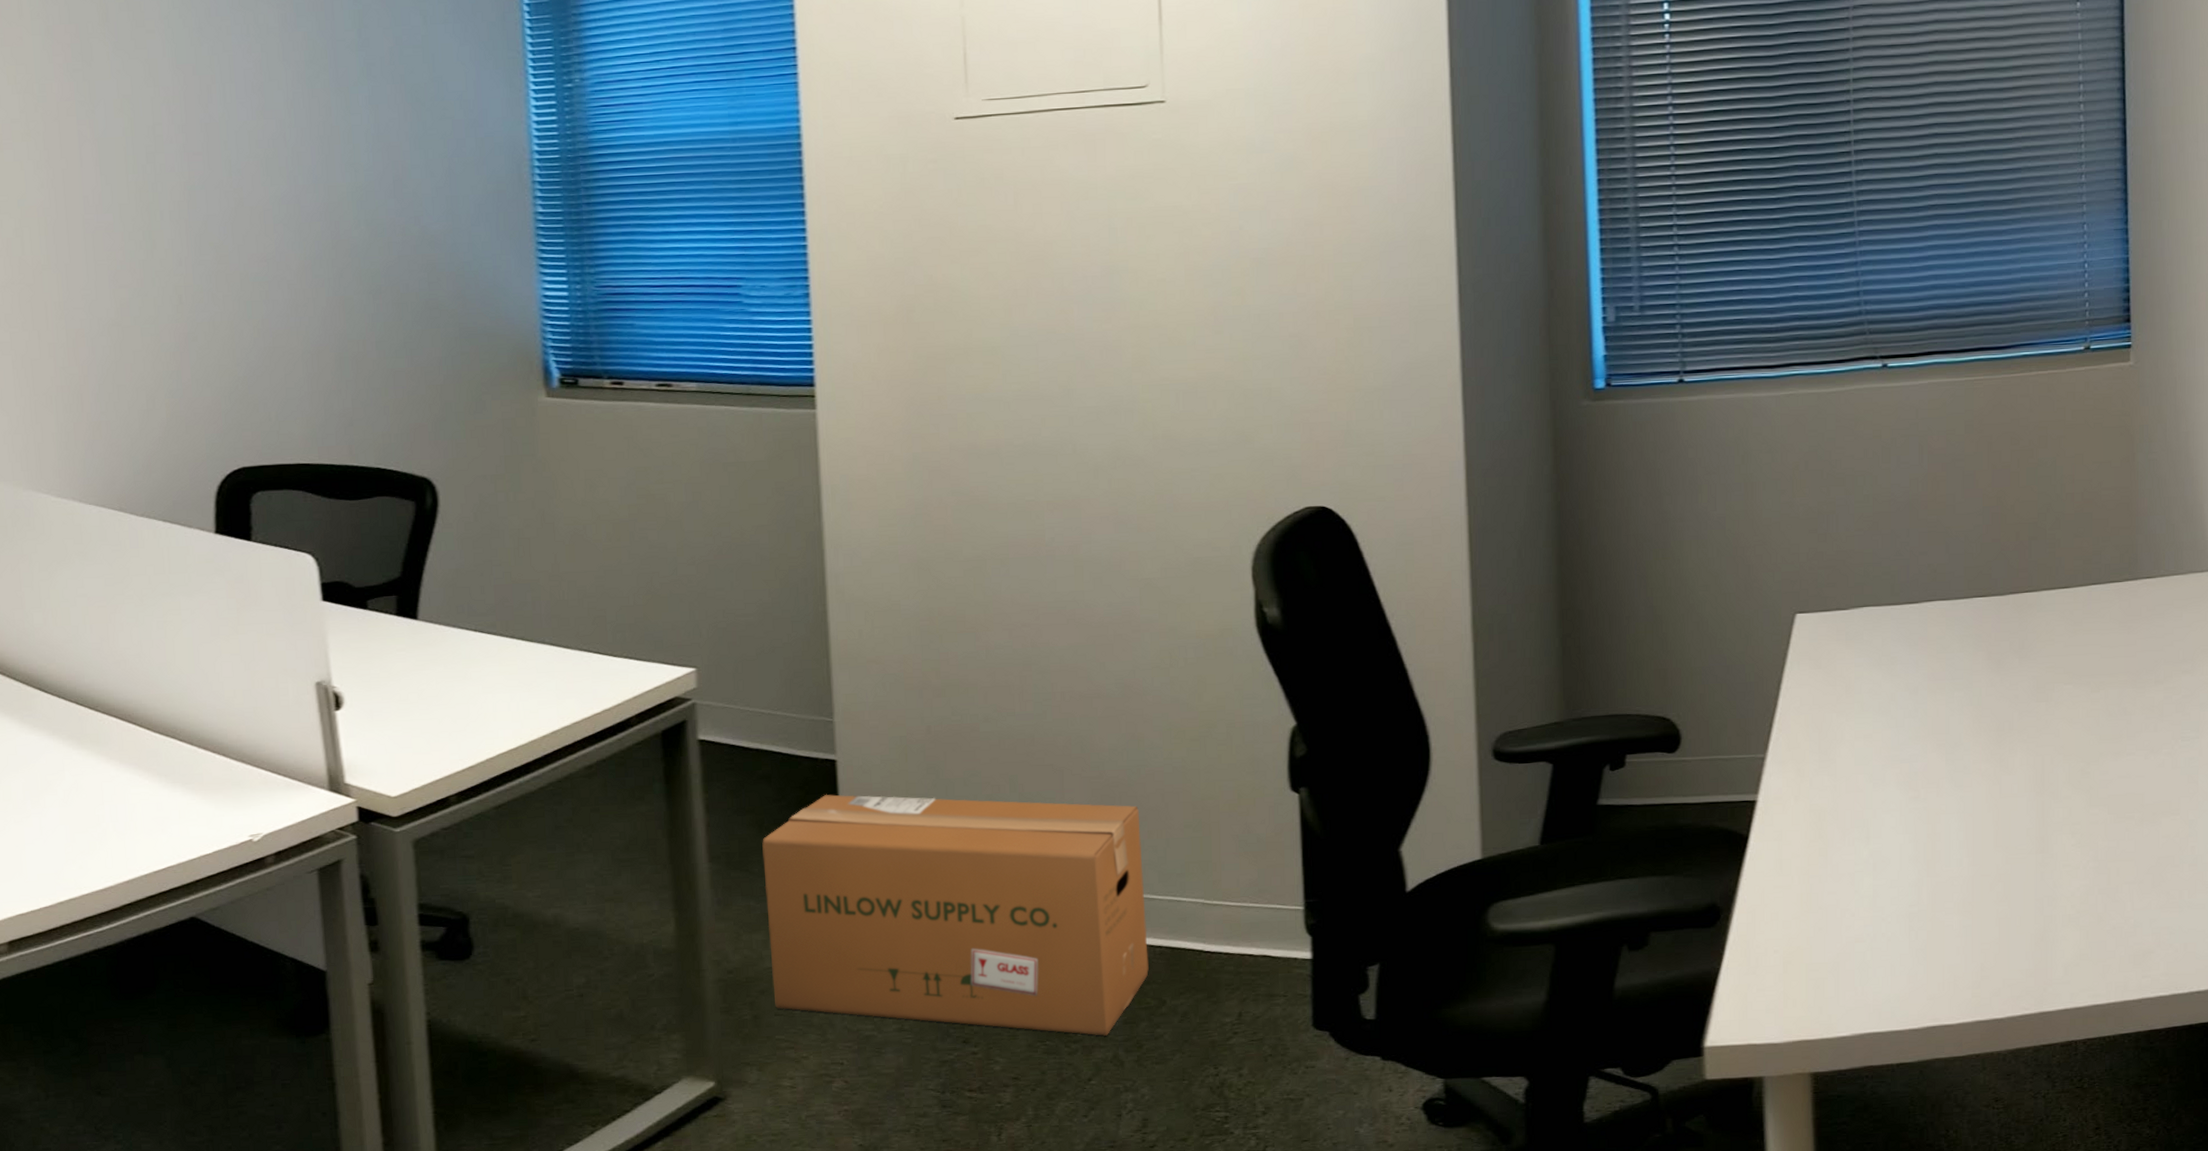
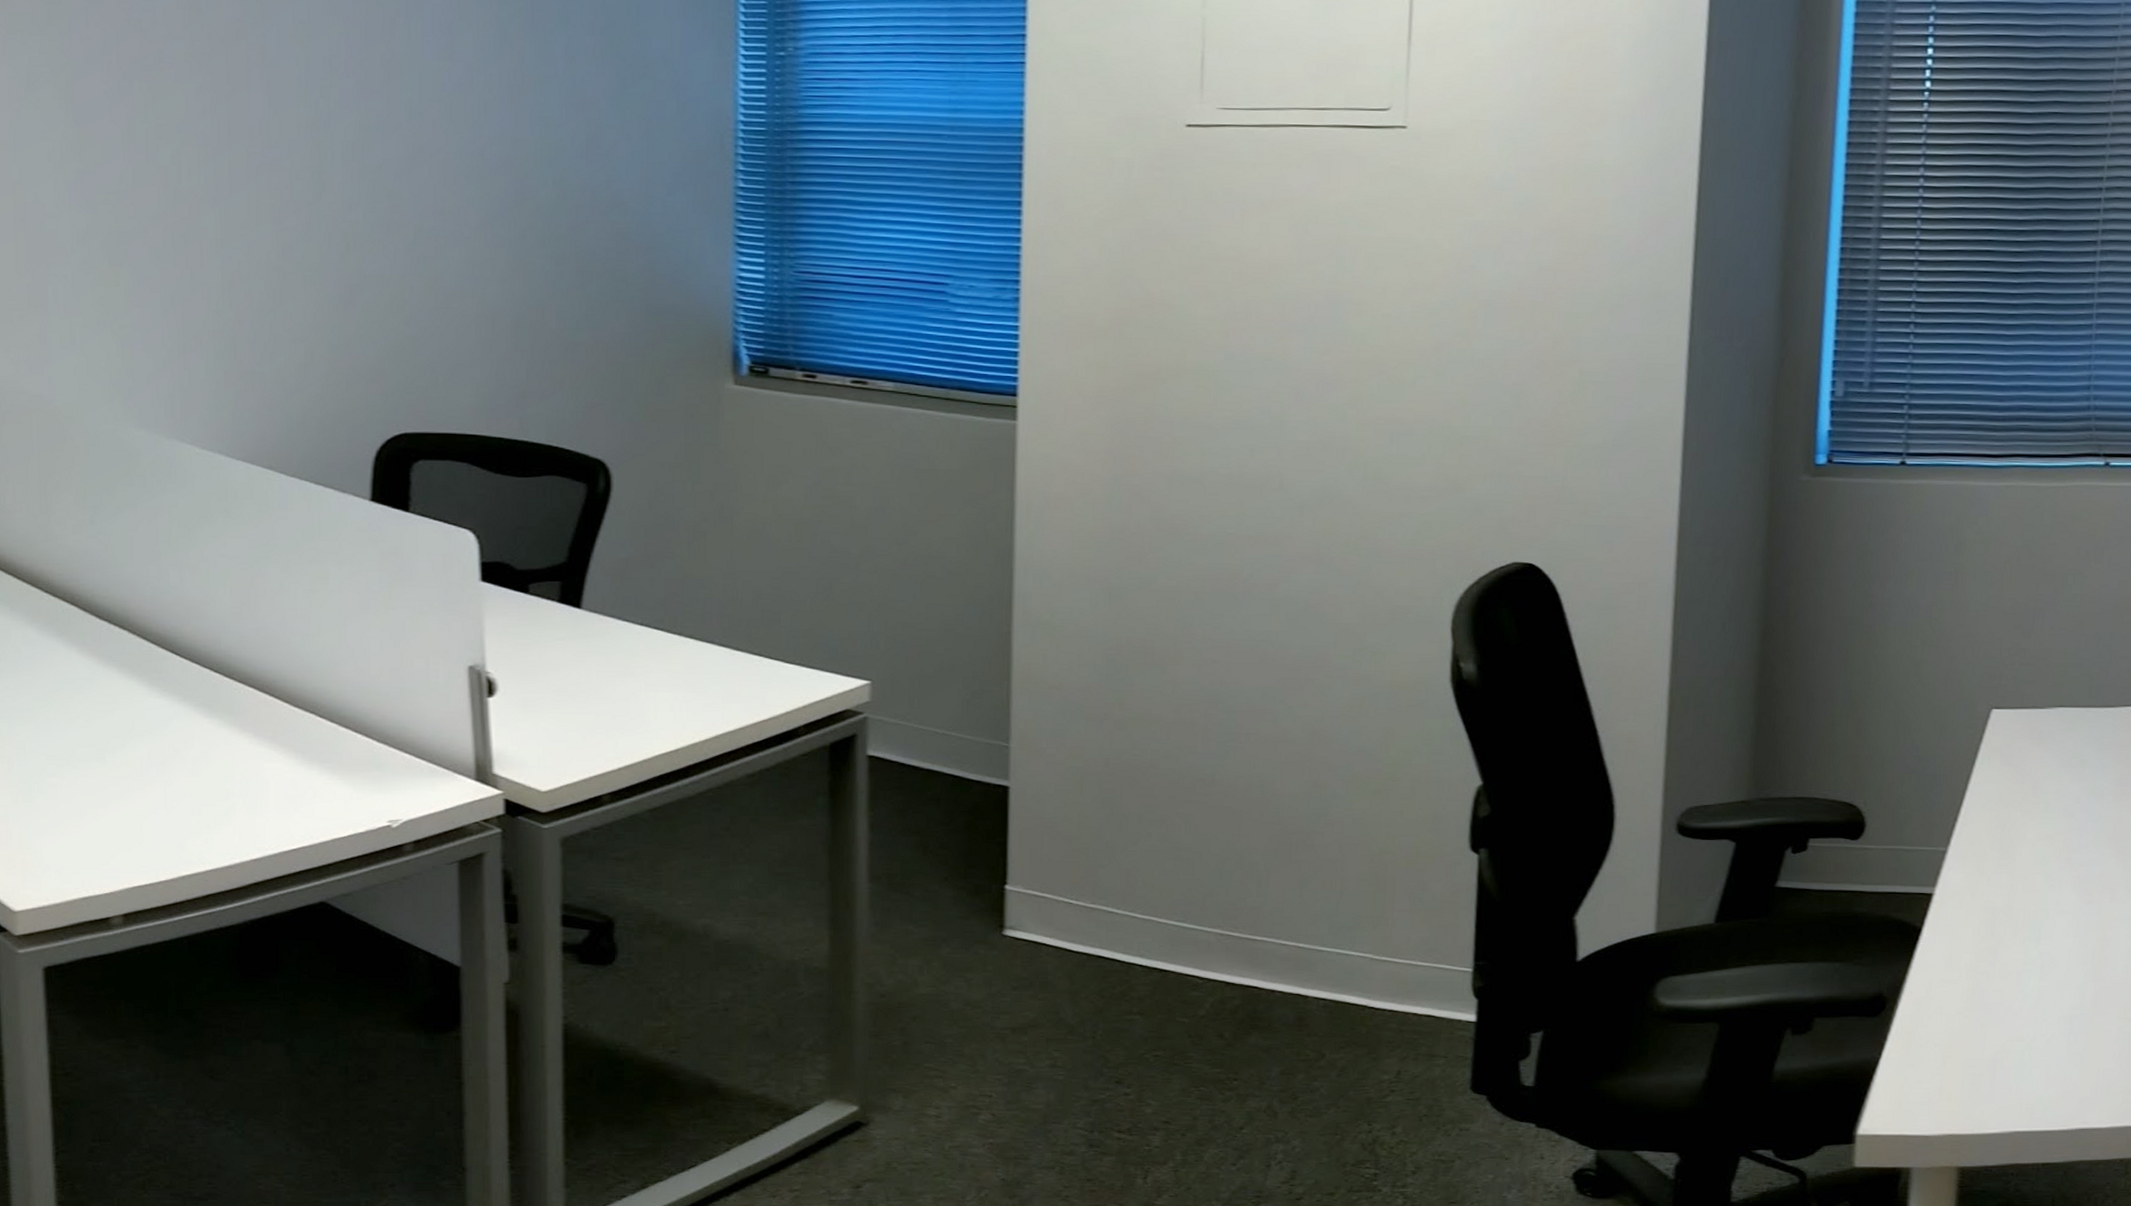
box: present [762,794,1149,1036] -> none [925,820,1315,1085]

